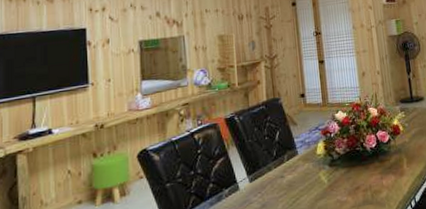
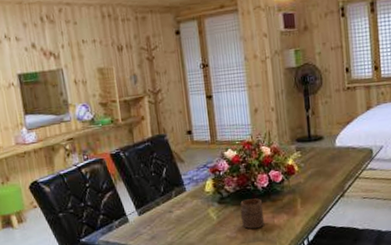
cup: none [350,159,374,192] -> present [240,198,265,229]

